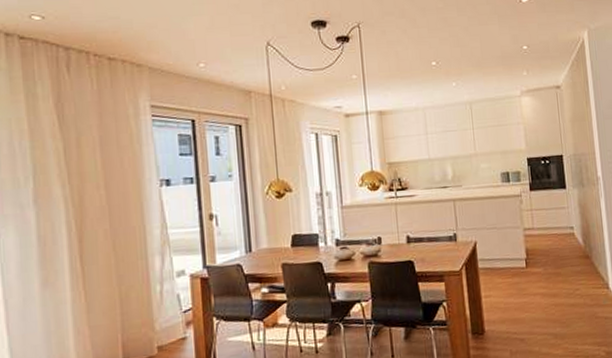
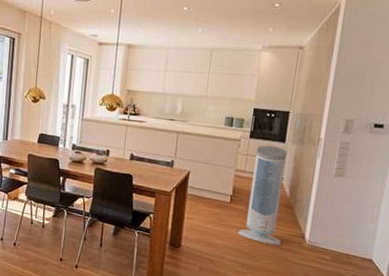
air purifier: none [540,194,588,305] -> present [237,145,287,245]

